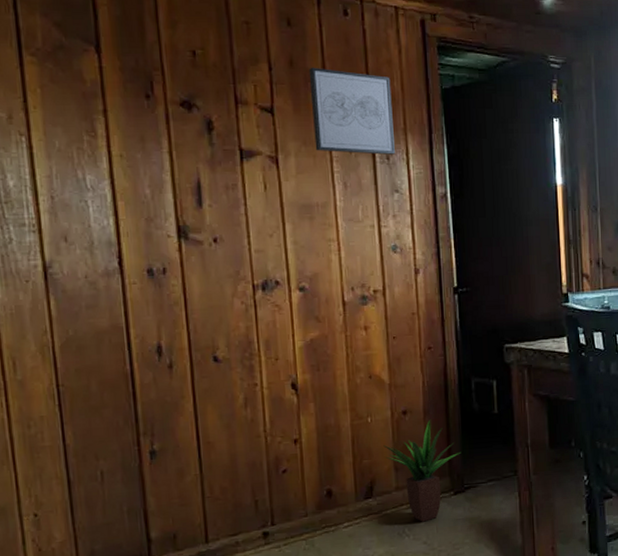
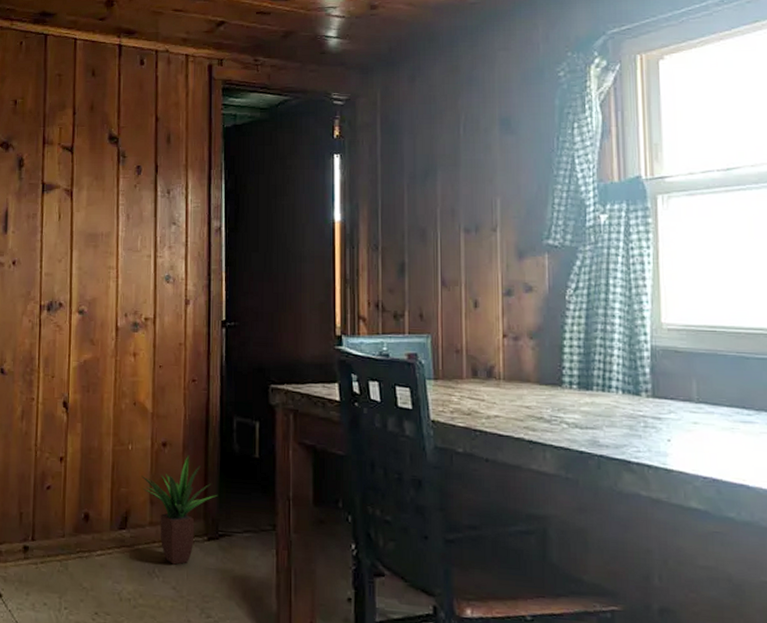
wall art: present [308,67,395,155] -> none [105,110,177,189]

